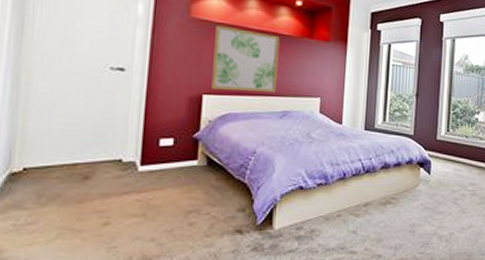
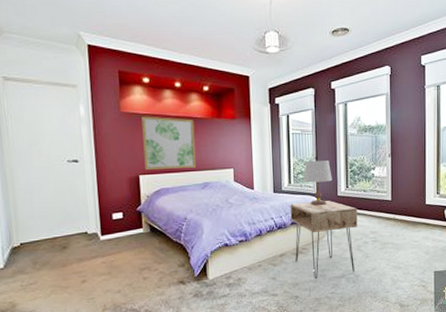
nightstand: none [381,144,457,236] -> present [290,201,358,279]
table lamp: none [400,98,433,148] -> present [303,160,332,205]

